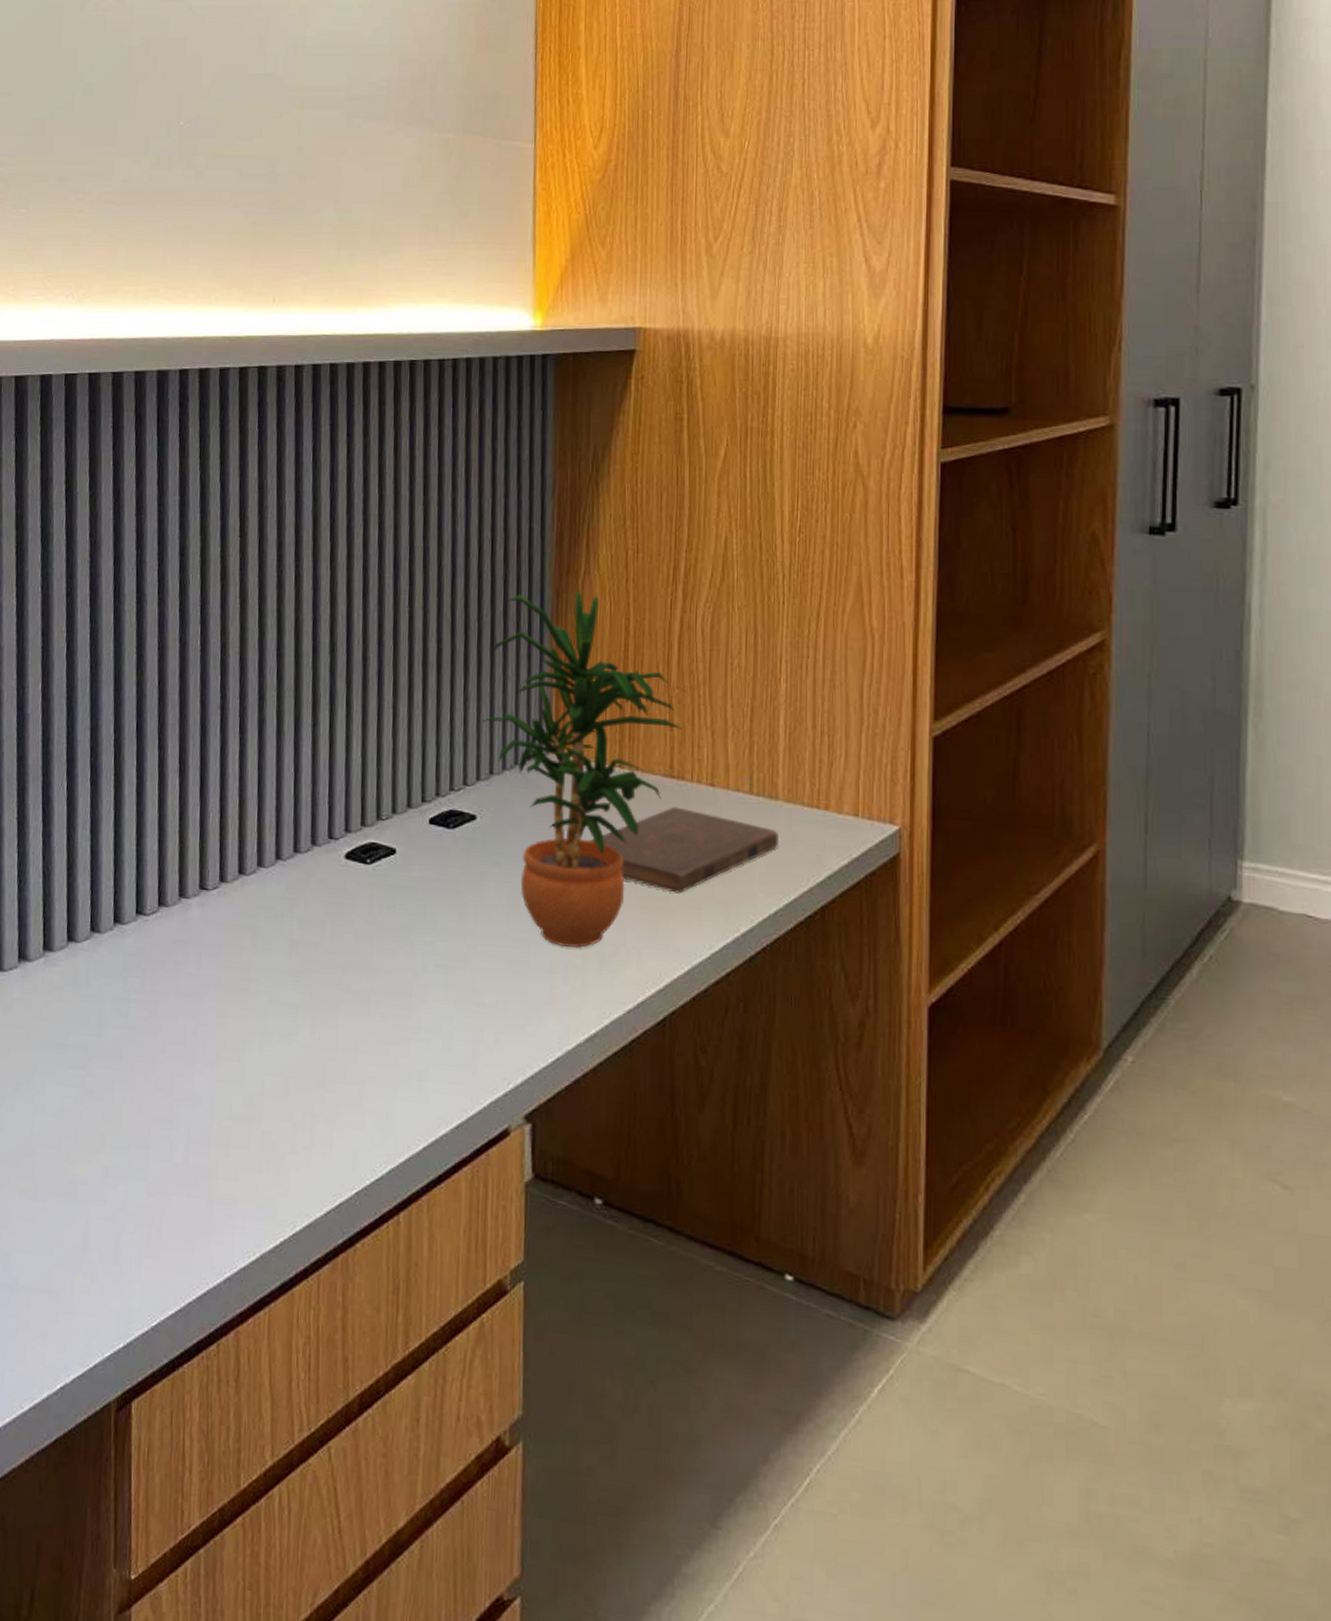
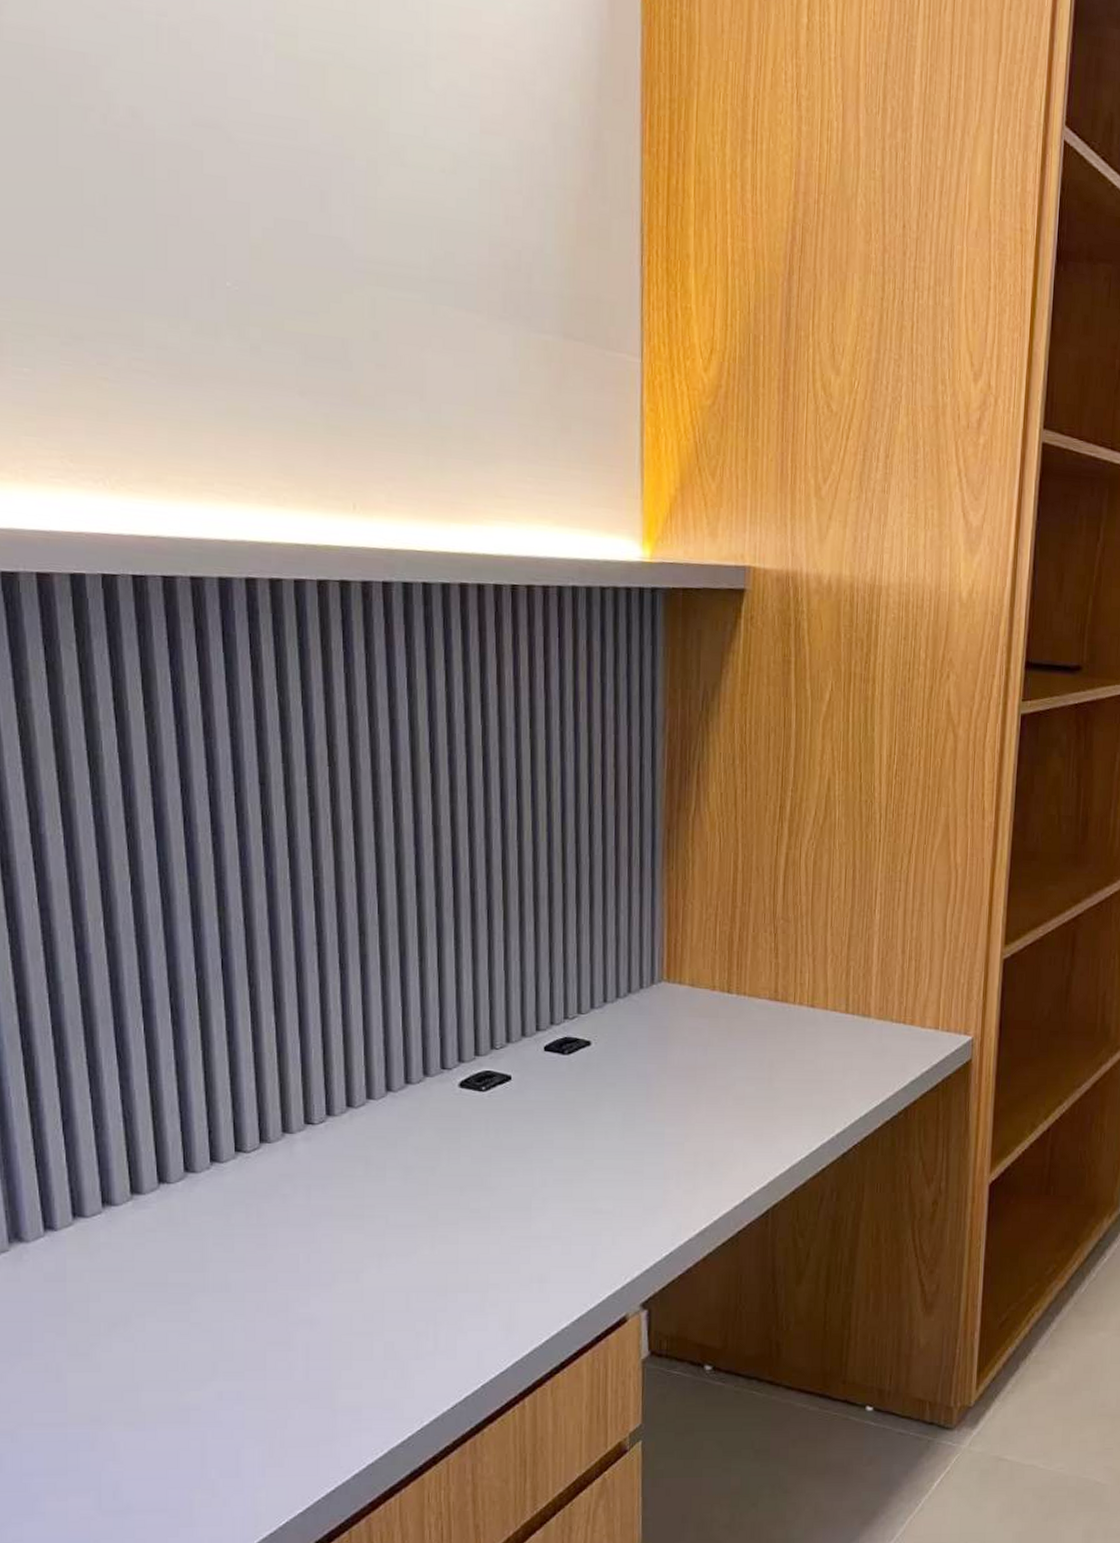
potted plant: present [483,590,682,949] -> none [596,826,786,1157]
book: present [588,806,780,894] -> none [698,1026,871,1103]

